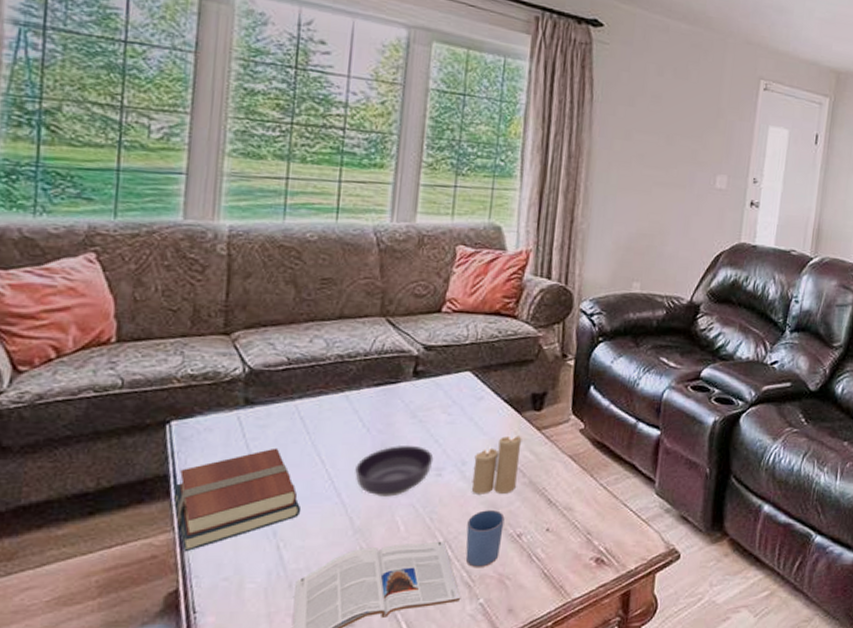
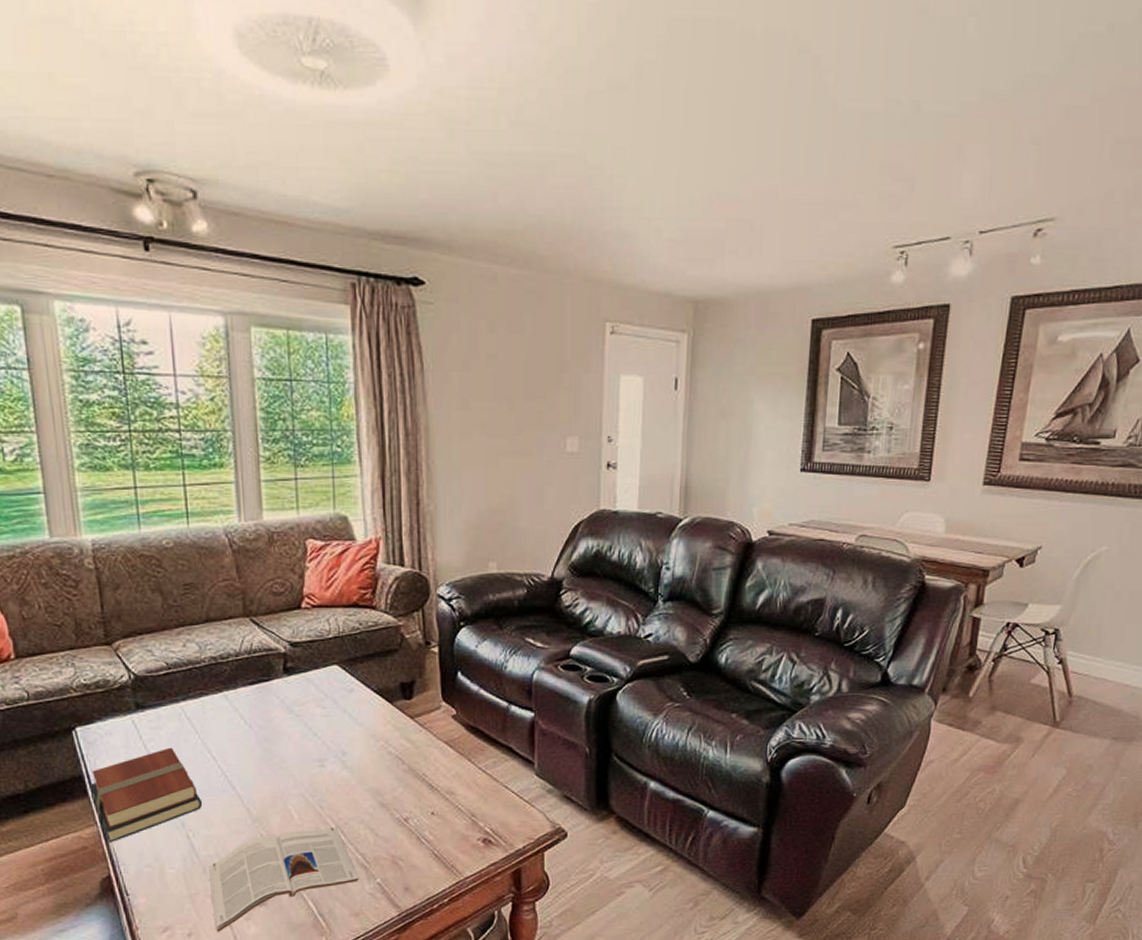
bowl: present [355,446,434,497] -> none [244,740,315,788]
mug: present [465,510,505,568] -> none [355,797,390,851]
candle: present [471,430,522,495] -> none [353,719,397,782]

